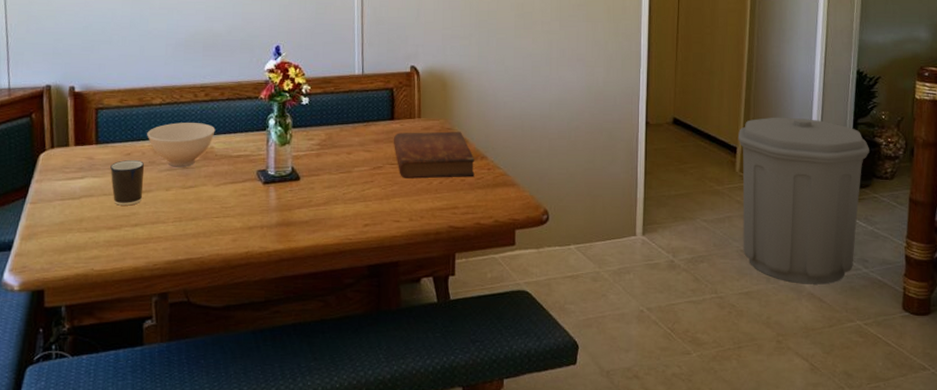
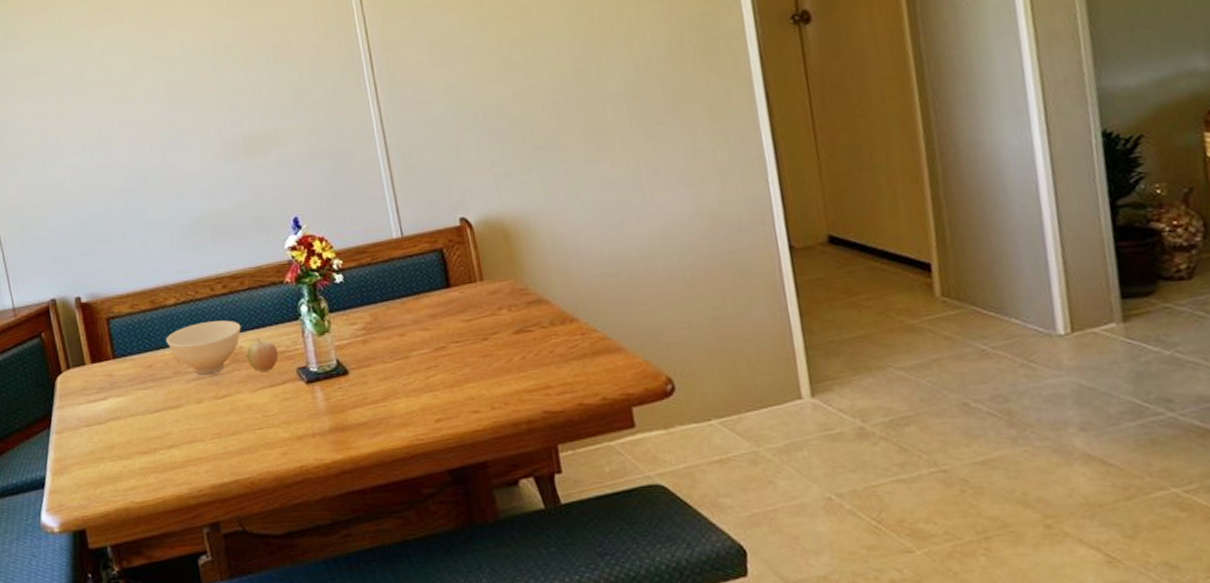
mug: present [110,159,145,206] -> none [133,371,174,426]
fruit: none [216,141,244,170] -> present [246,338,278,372]
bible: present [393,131,475,179] -> none [453,291,566,358]
trash can: present [737,117,869,285] -> none [929,209,1149,443]

